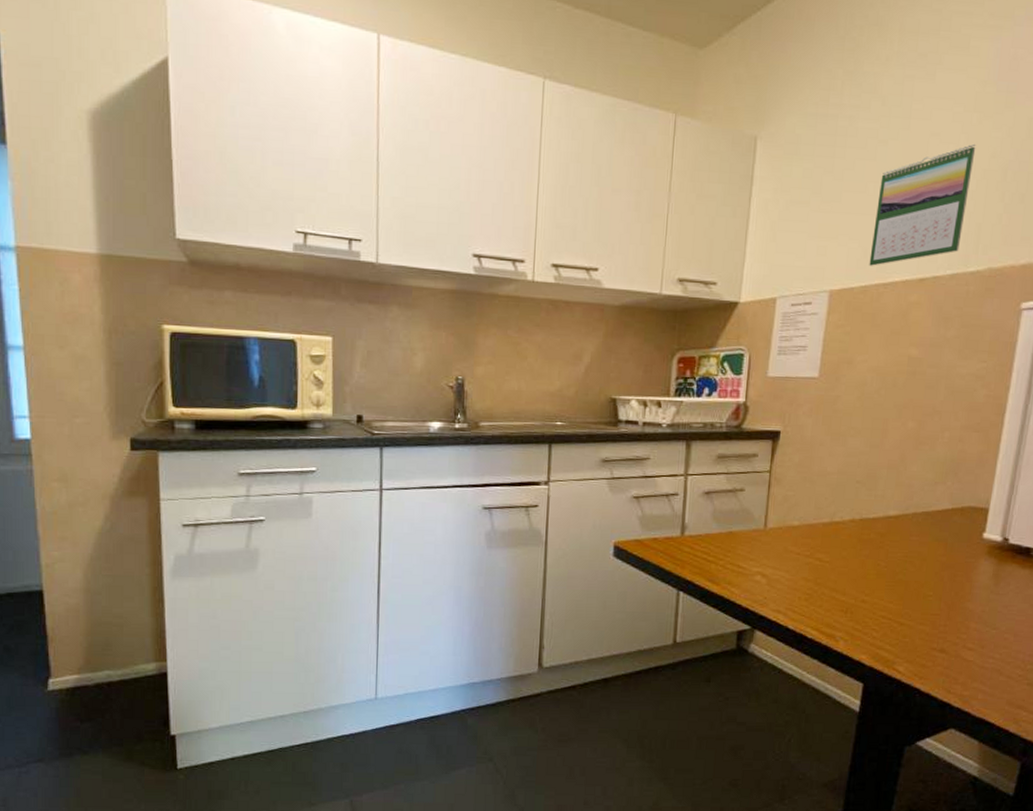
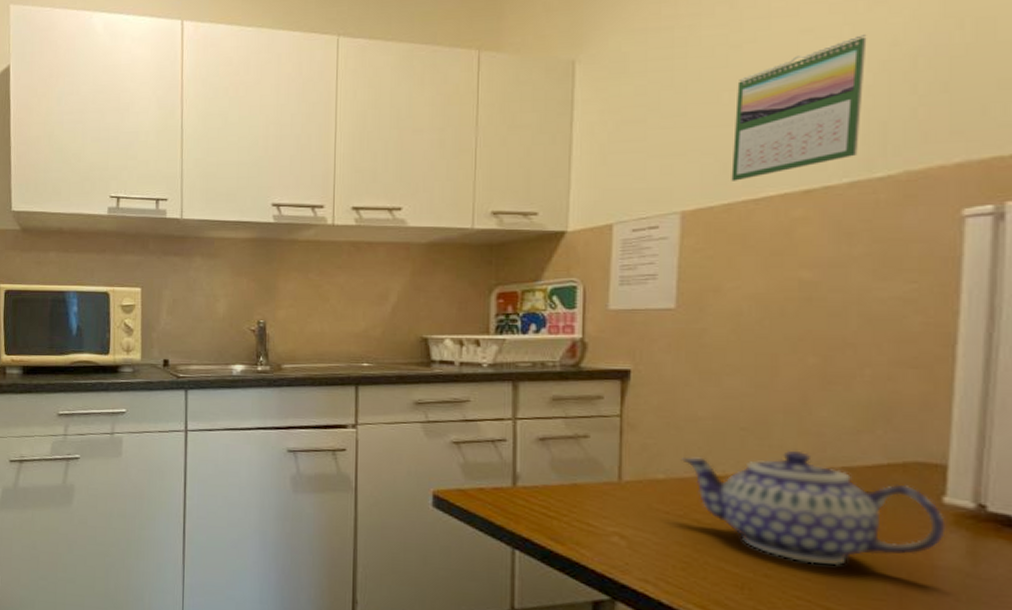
teapot: none [811,499,983,590] -> present [680,450,946,566]

